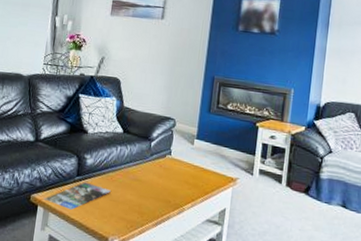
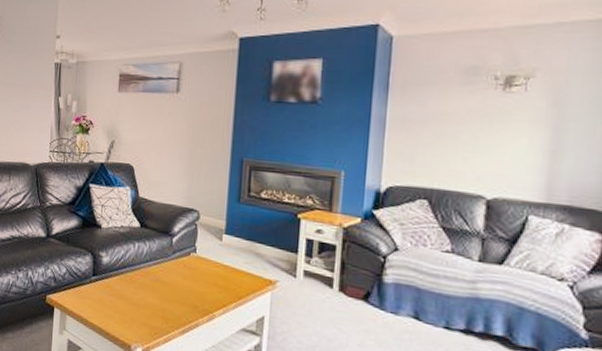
magazine: present [44,182,111,210] -> none [60,282,130,313]

